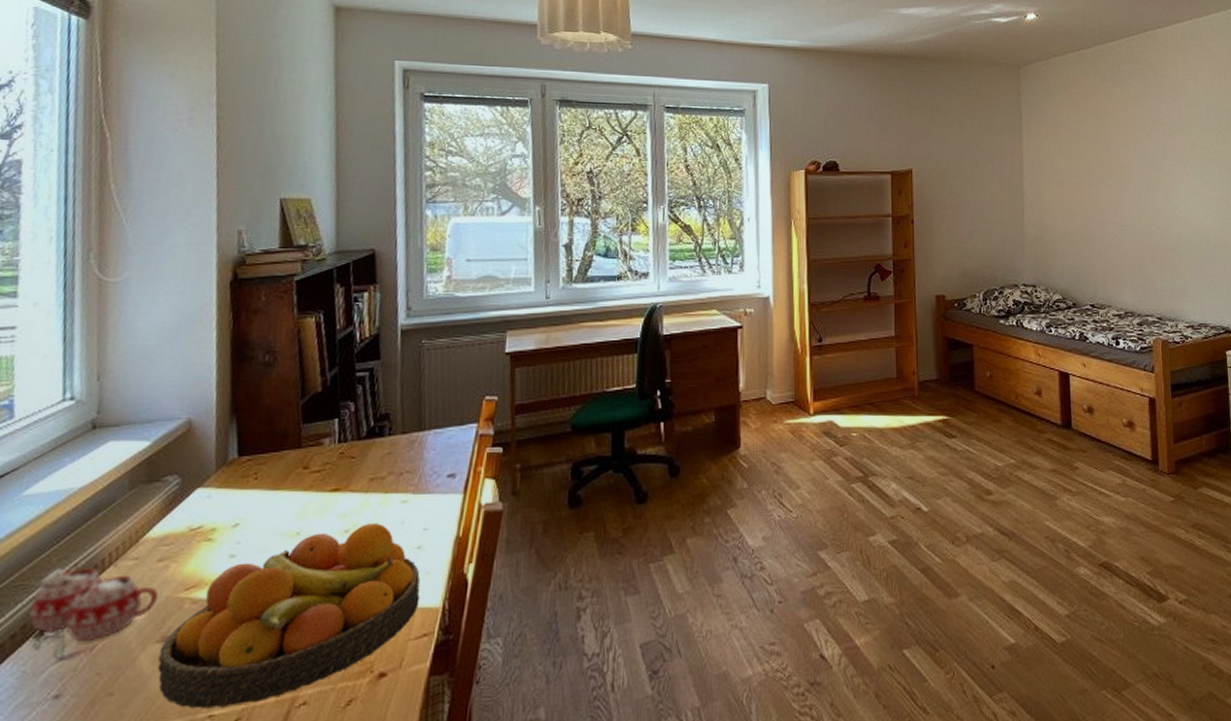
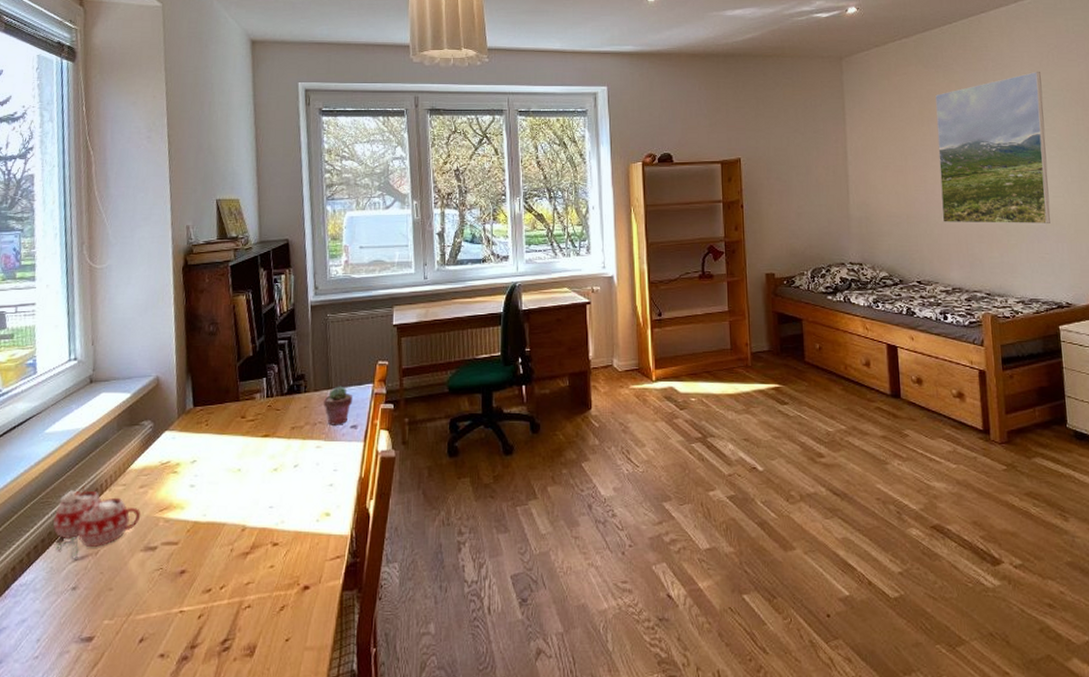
fruit bowl: present [157,524,420,709] -> none [142,464,333,605]
potted succulent: none [412,426,451,475] -> present [323,386,352,425]
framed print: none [1112,90,1220,247] -> present [935,71,1050,225]

